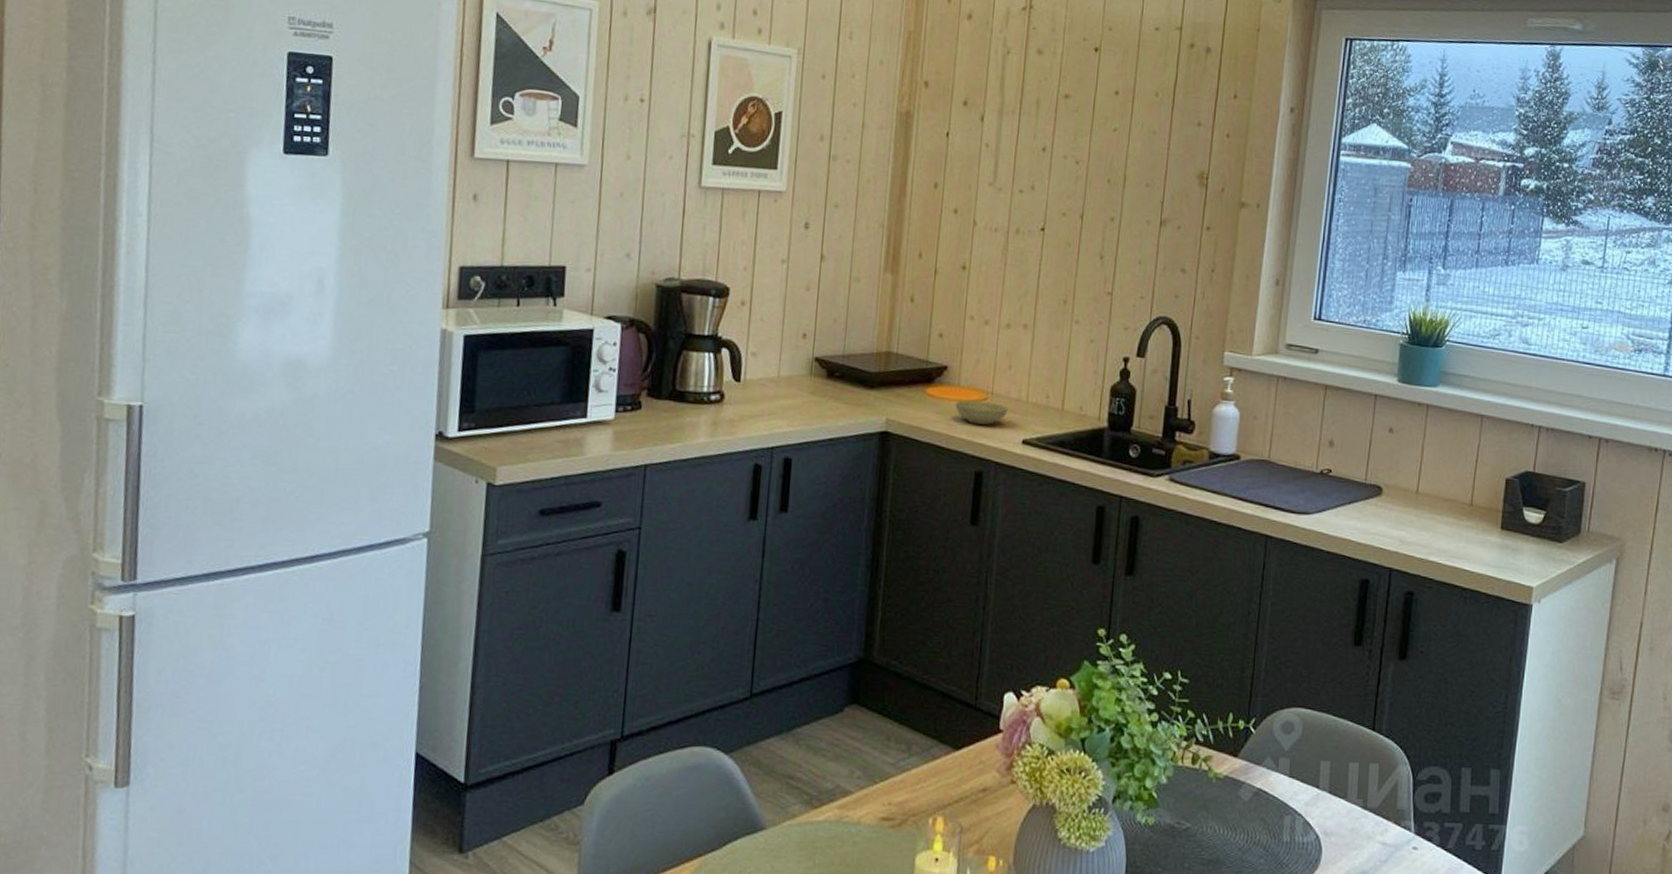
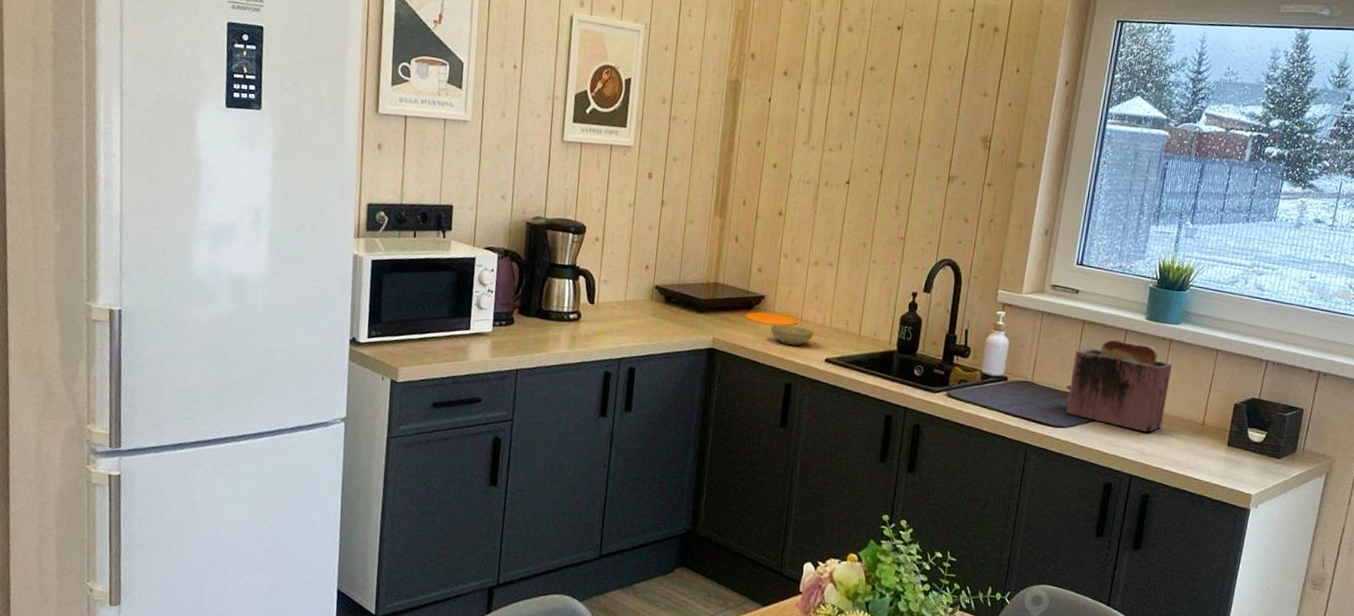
toaster: none [1308,407,1431,517] -> present [1065,339,1172,433]

